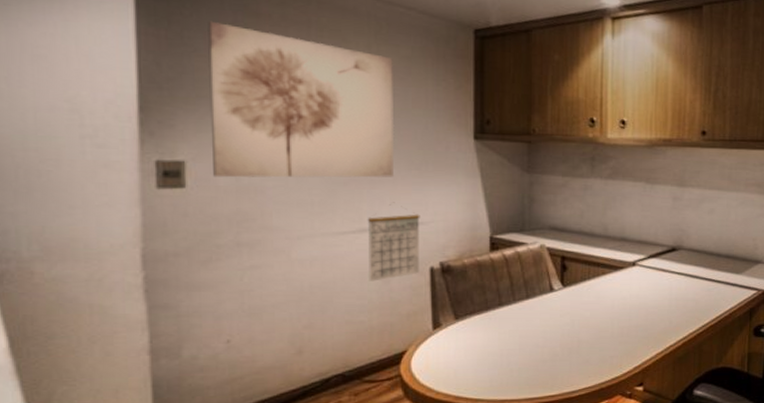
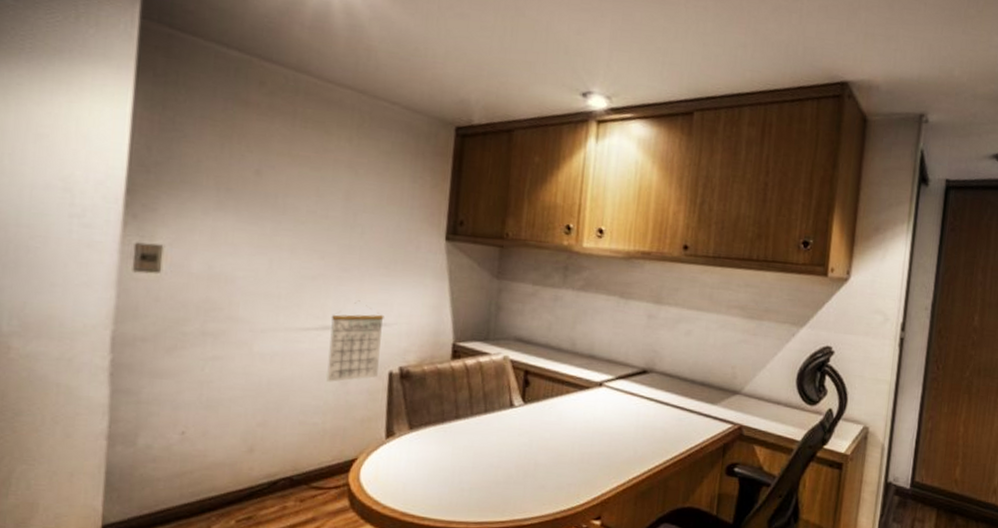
wall art: present [208,21,395,178] -> none [188,107,372,275]

